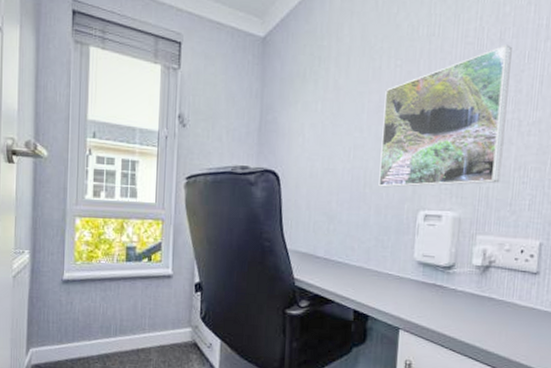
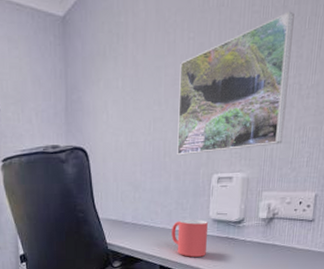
mug: none [369,258,412,304] -> present [171,219,208,257]

